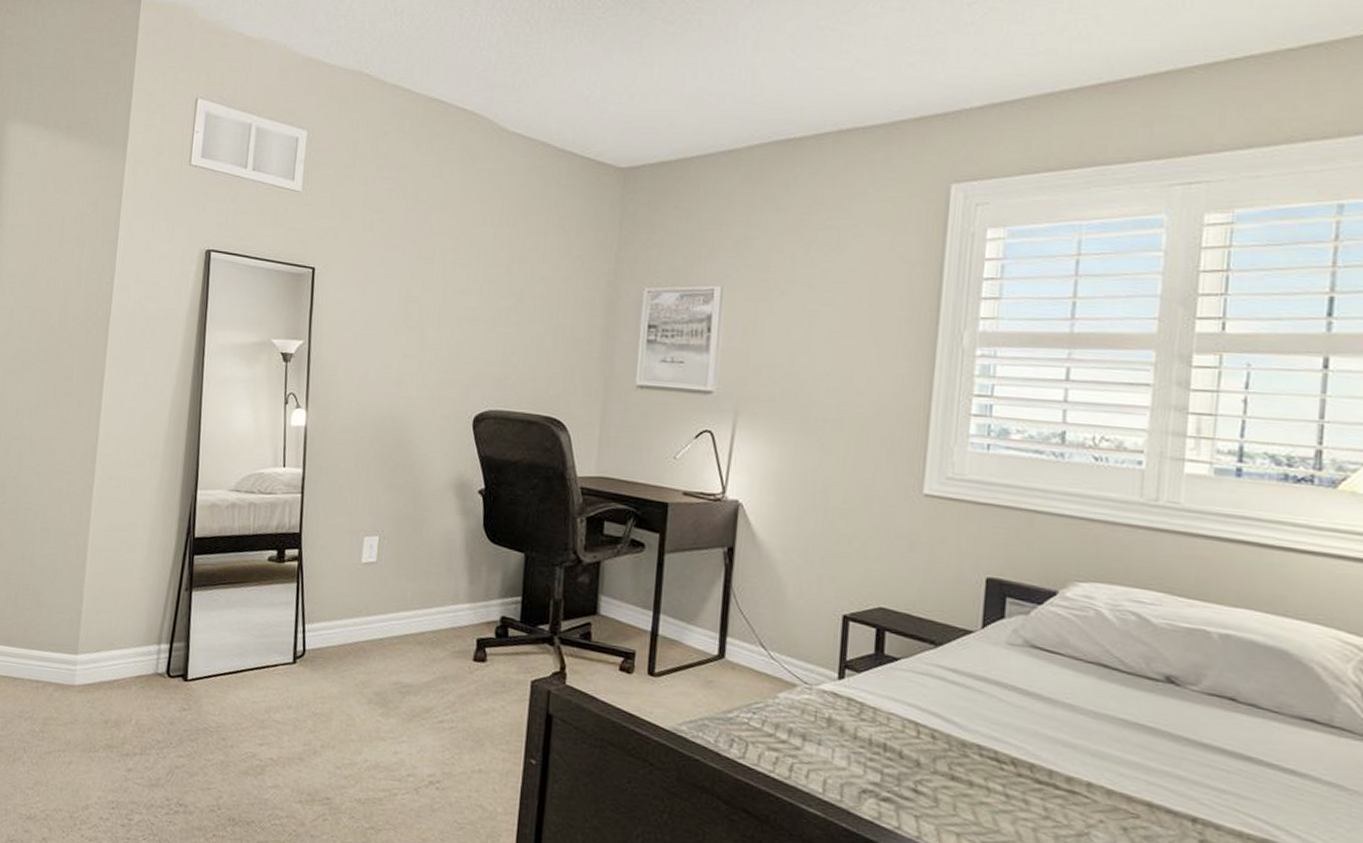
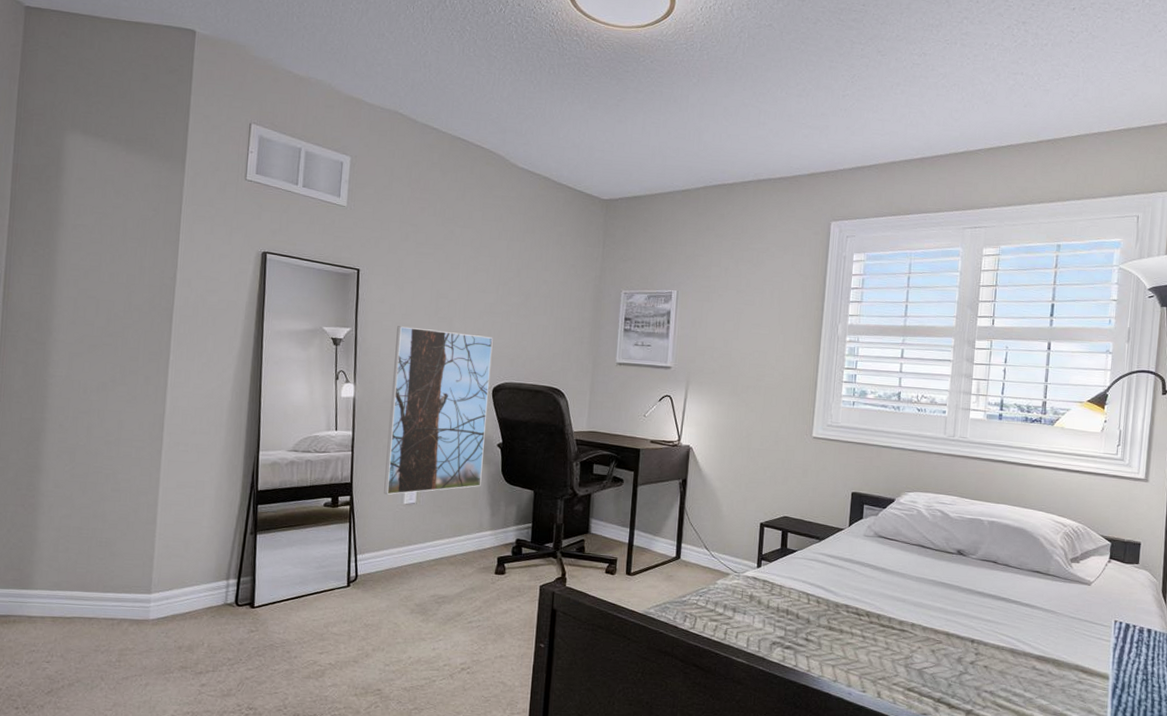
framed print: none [338,337,475,550] -> present [384,326,493,495]

